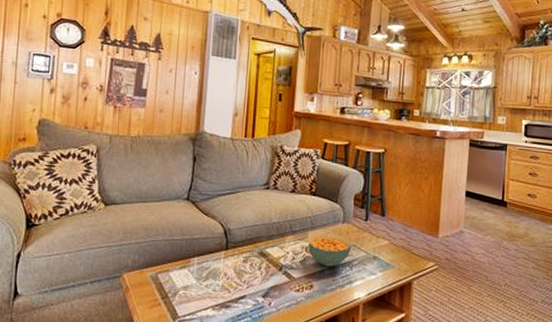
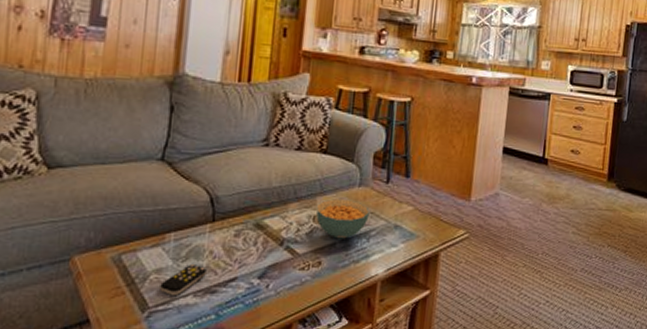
remote control: none [186,284,222,309] -> present [160,265,207,297]

